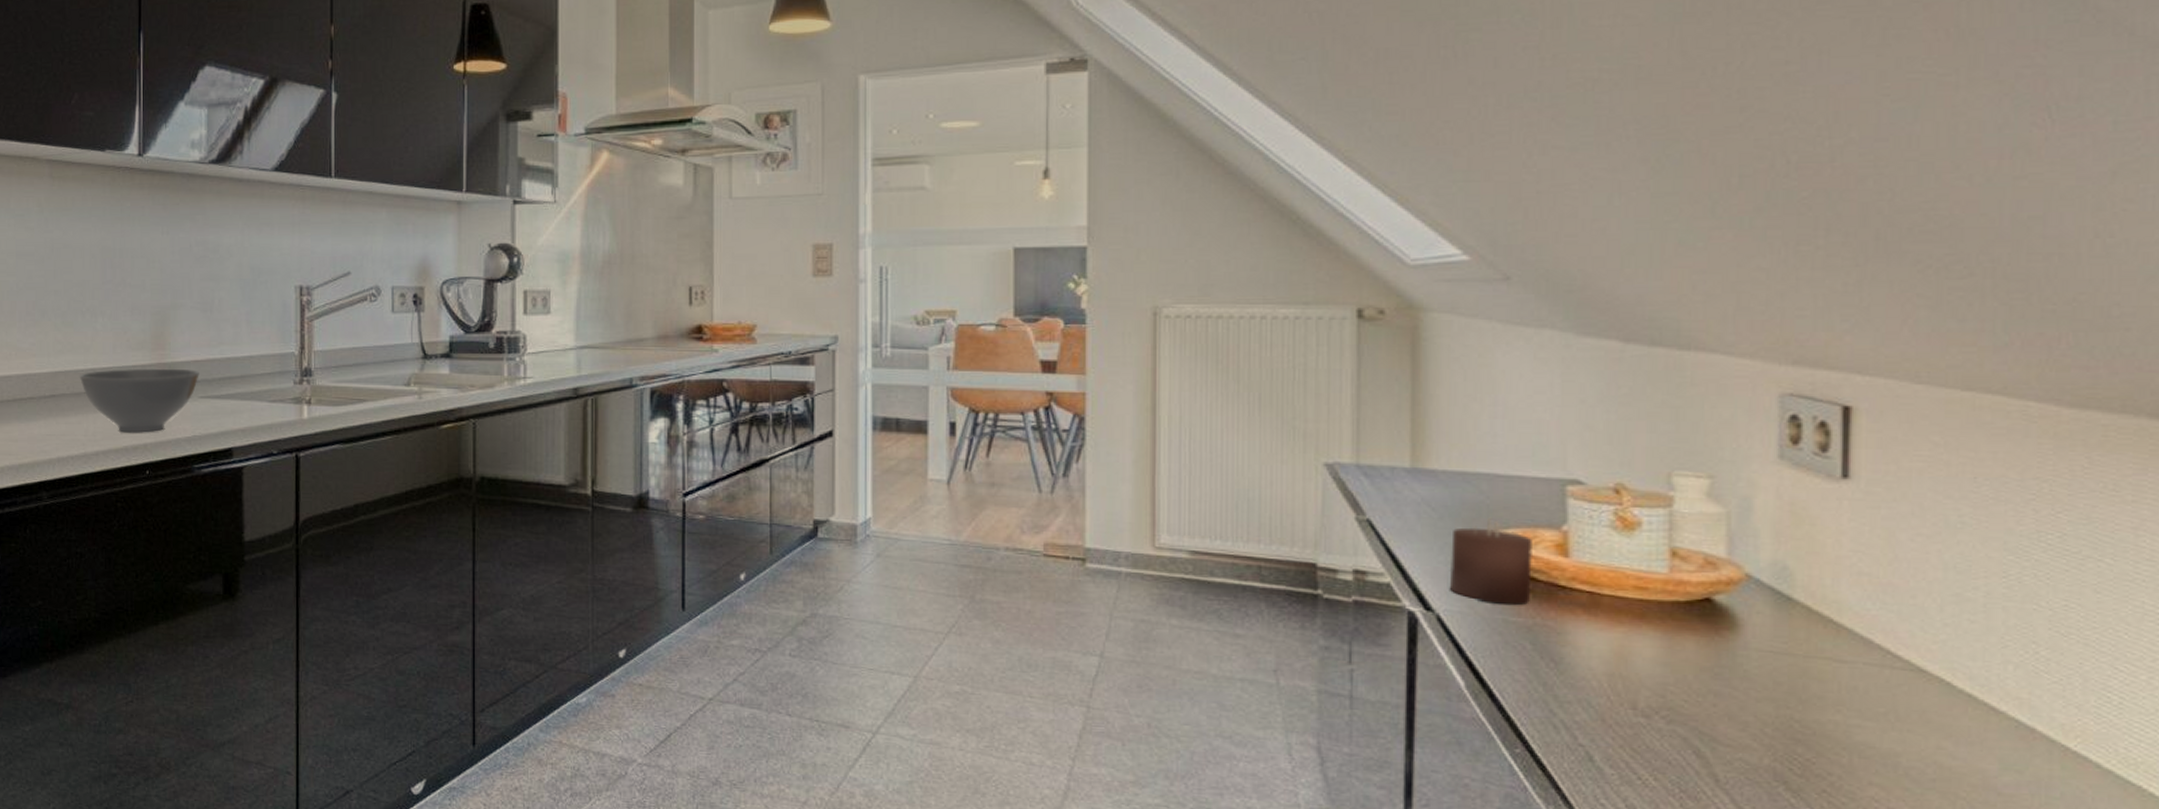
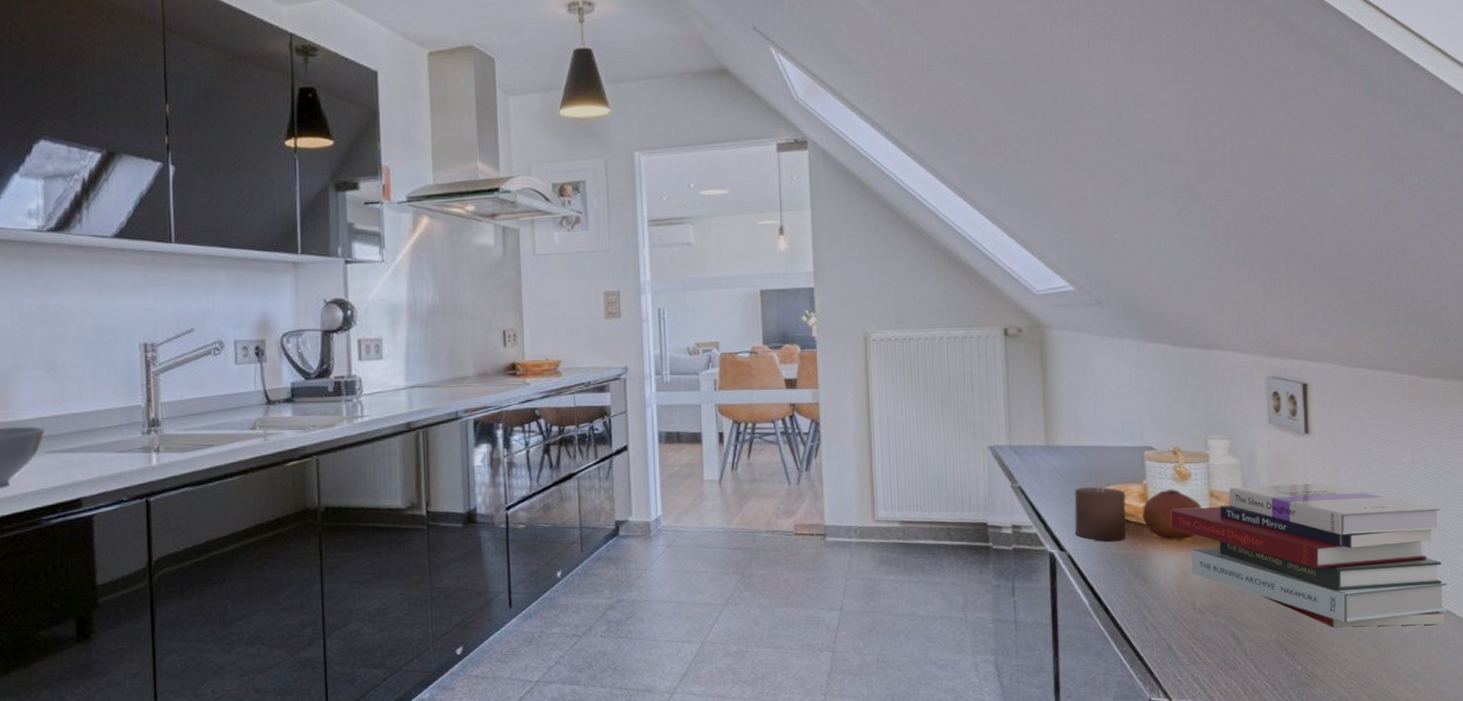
fruit: none [1558,541,1658,611] -> present [1142,489,1203,540]
books: none [1604,546,2088,778] -> present [1171,483,1447,627]

